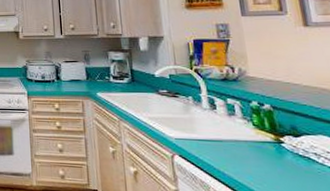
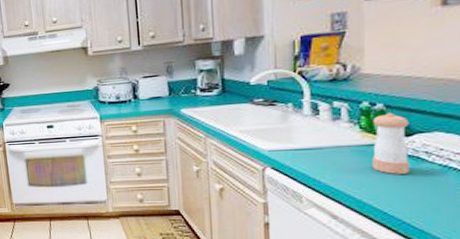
pepper shaker: none [263,113,304,173] -> present [372,112,410,174]

